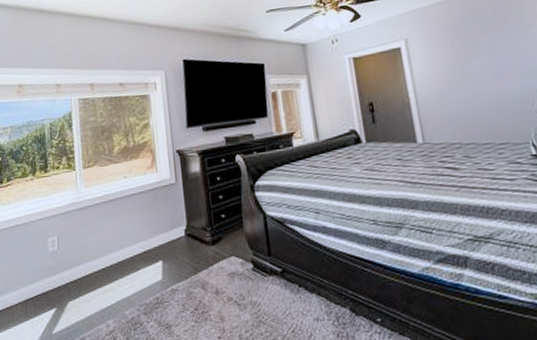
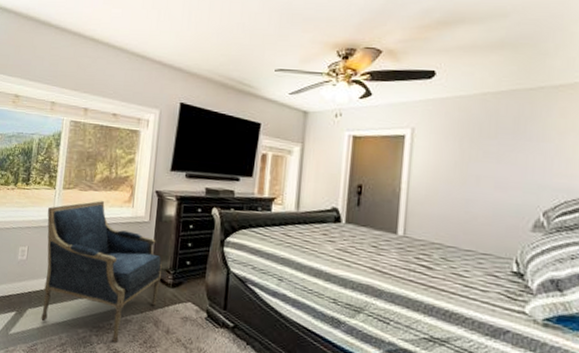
armchair: none [70,172,200,318] -> present [41,201,162,343]

